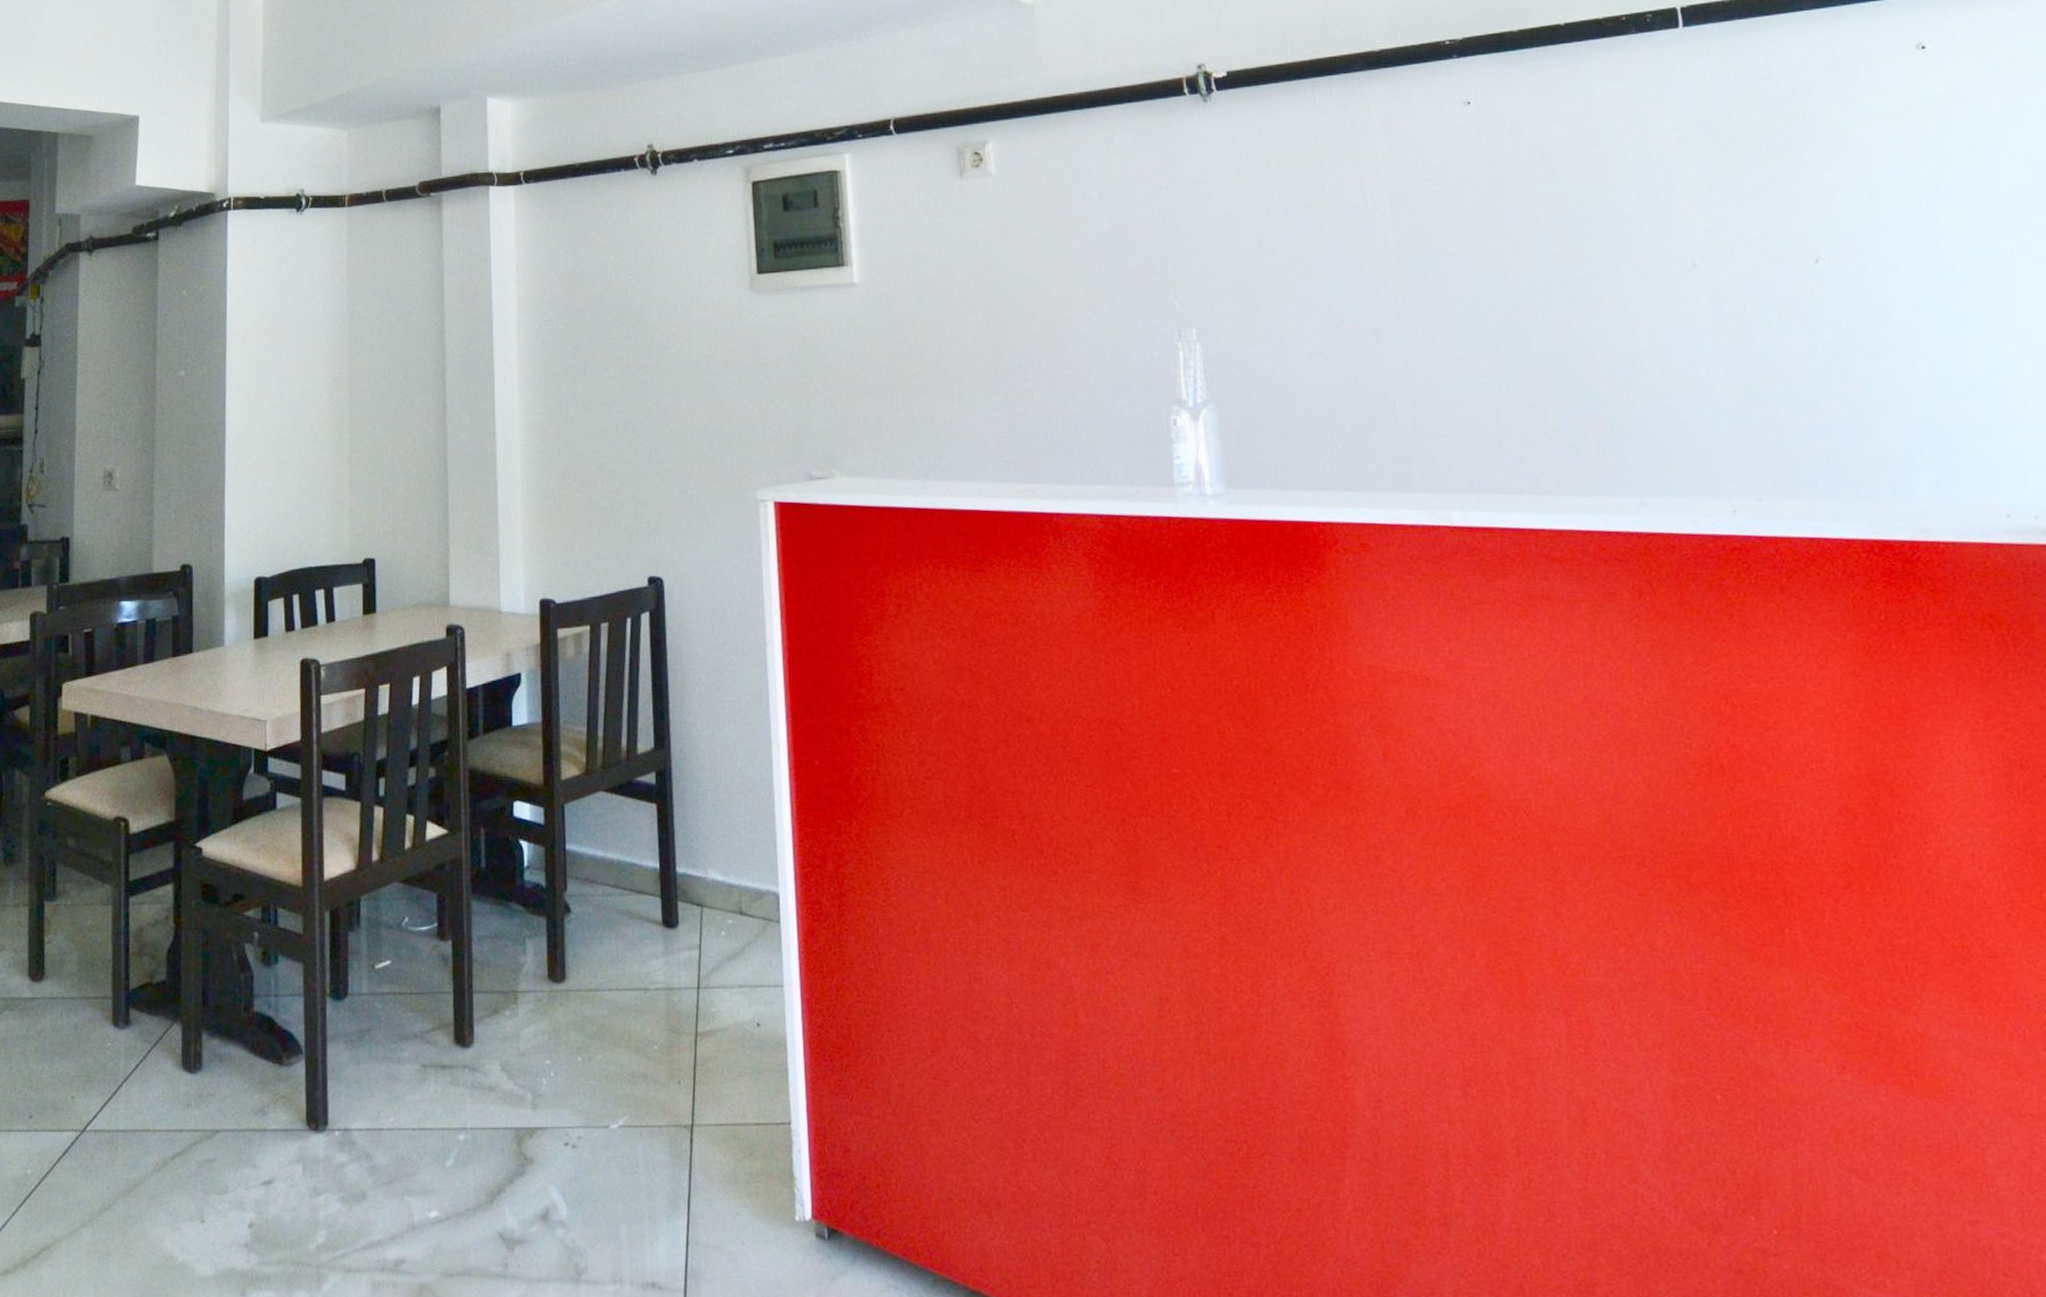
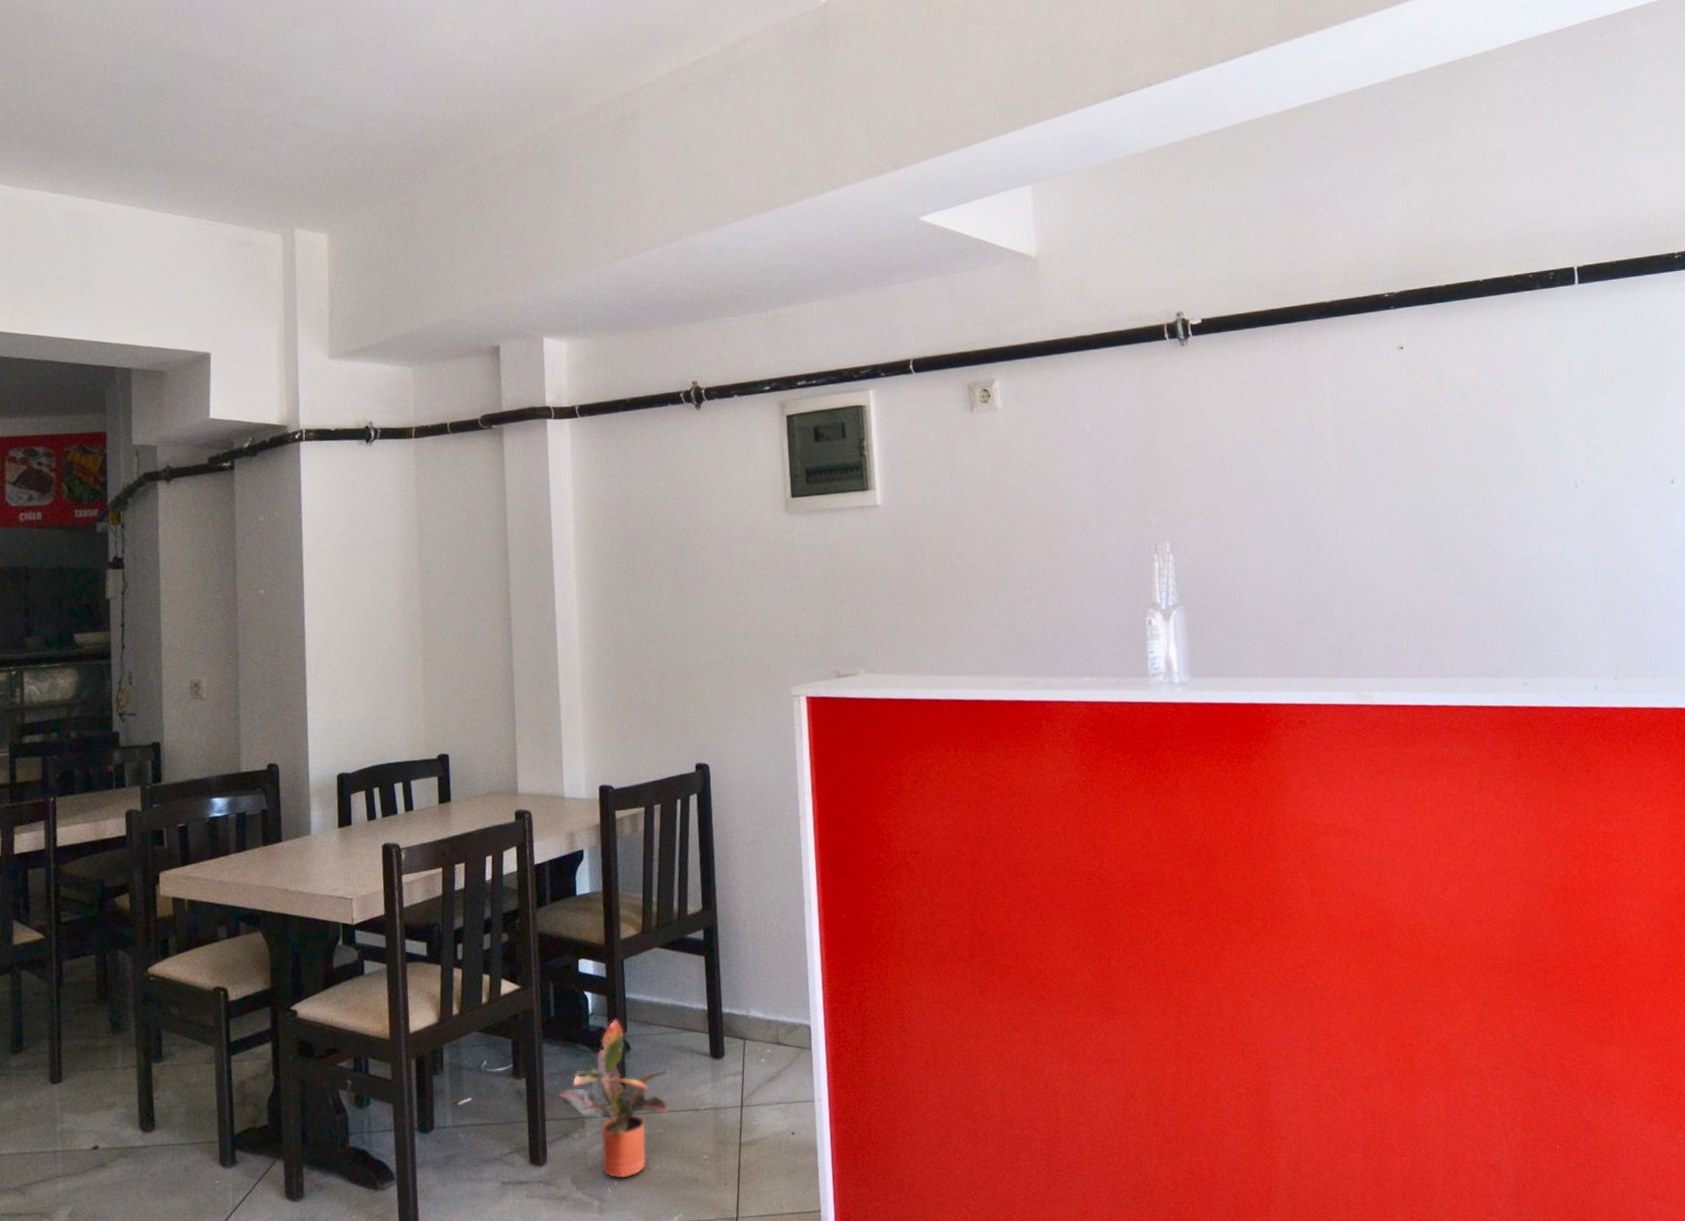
potted plant: none [487,874,614,1068] -> present [557,1019,669,1179]

